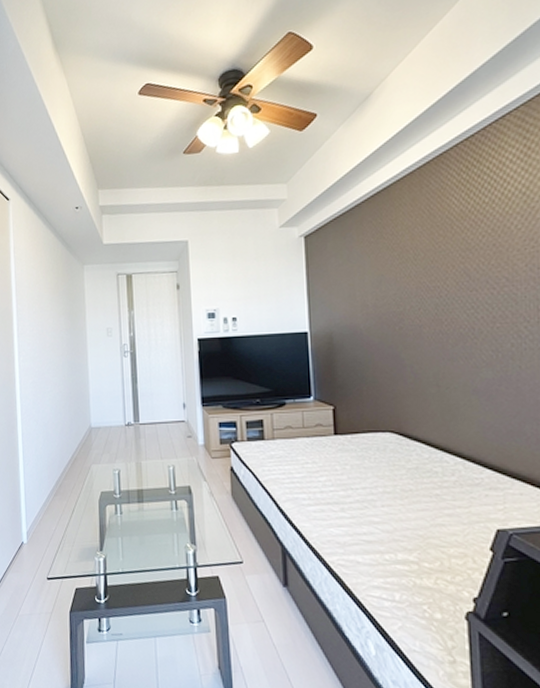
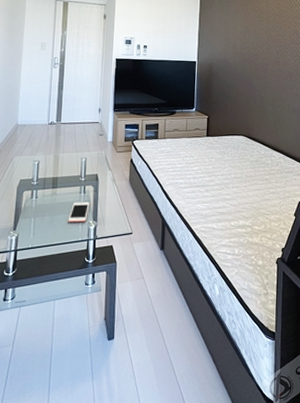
cell phone: none [160,520,185,545] -> present [68,202,90,223]

